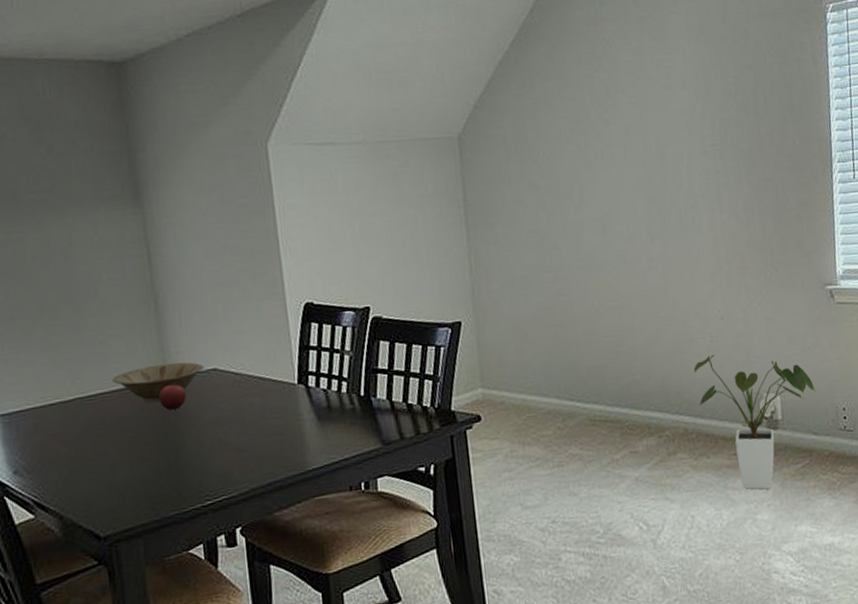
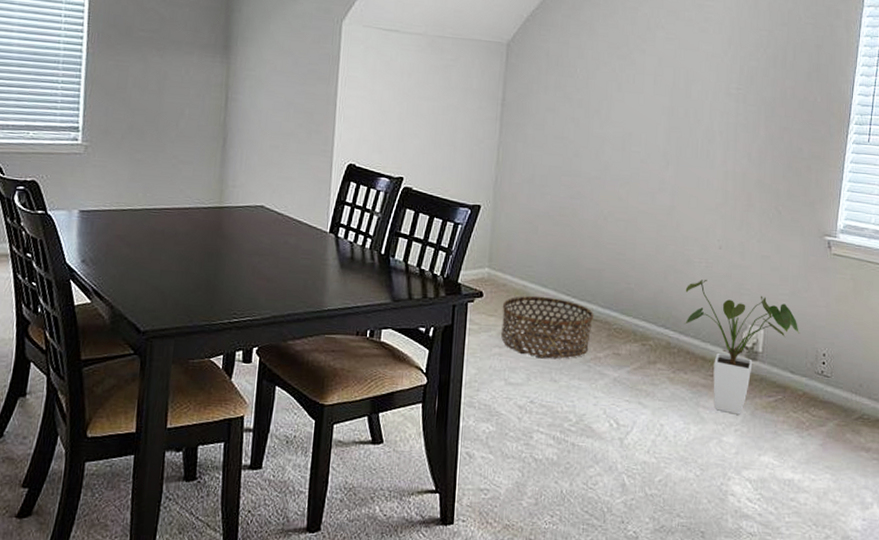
bowl: present [112,362,205,403] -> none [176,193,254,225]
fruit: present [158,382,186,410] -> none [211,211,234,234]
basket: none [504,406,604,474] -> present [501,296,594,360]

